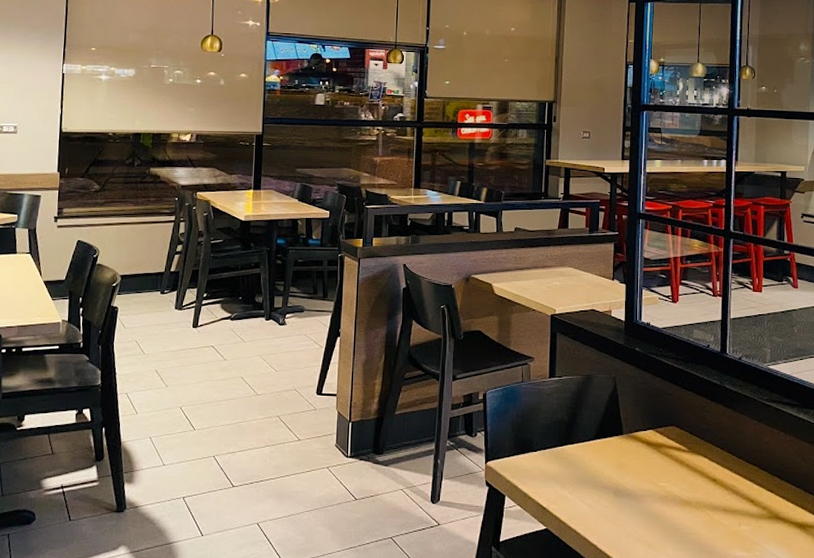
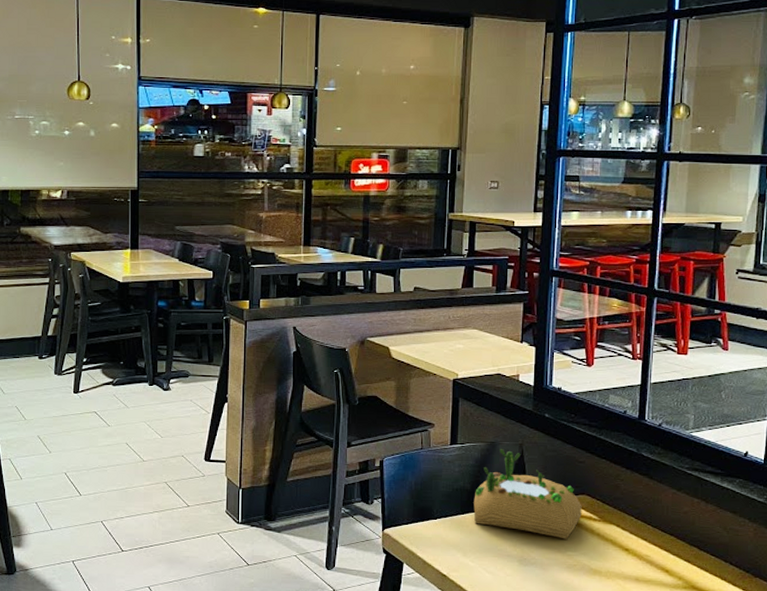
succulent planter: none [571,382,672,471] -> present [473,449,582,540]

